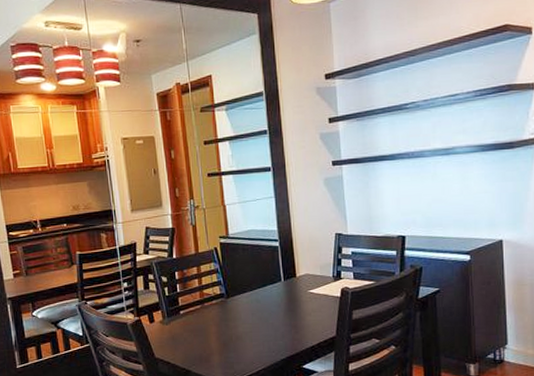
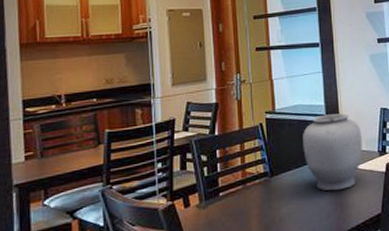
vase: none [256,239,316,313] -> present [303,113,362,191]

